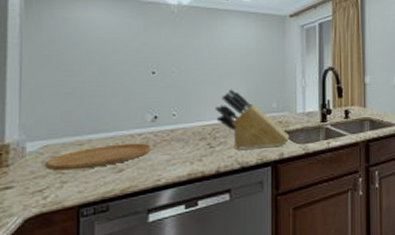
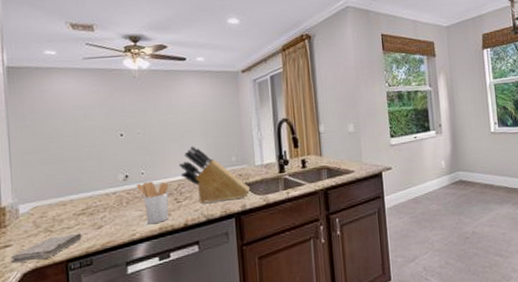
washcloth: none [10,176,99,208] -> present [10,233,82,264]
cutting board: present [44,143,152,171] -> none [35,201,125,230]
utensil holder: none [165,123,203,170] -> present [136,181,170,224]

